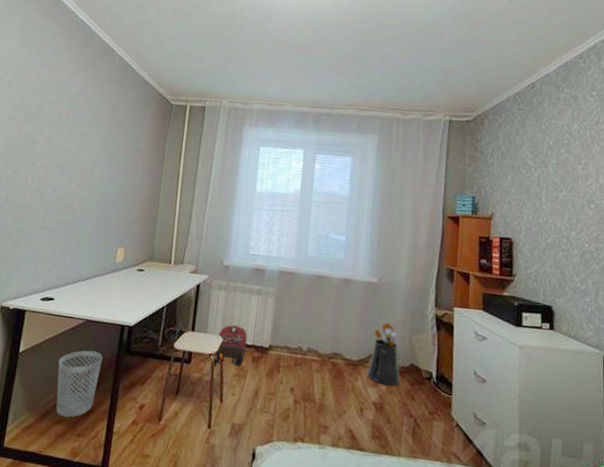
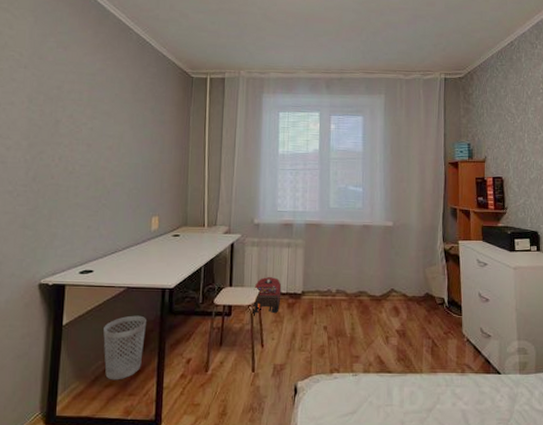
watering can: present [367,322,401,386] -> none [389,260,419,314]

